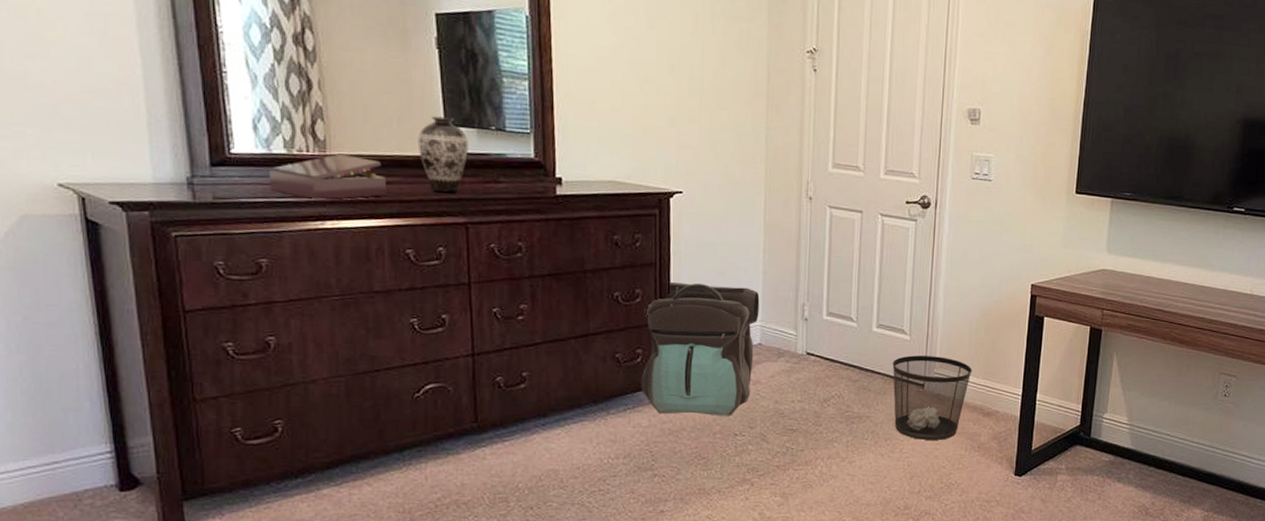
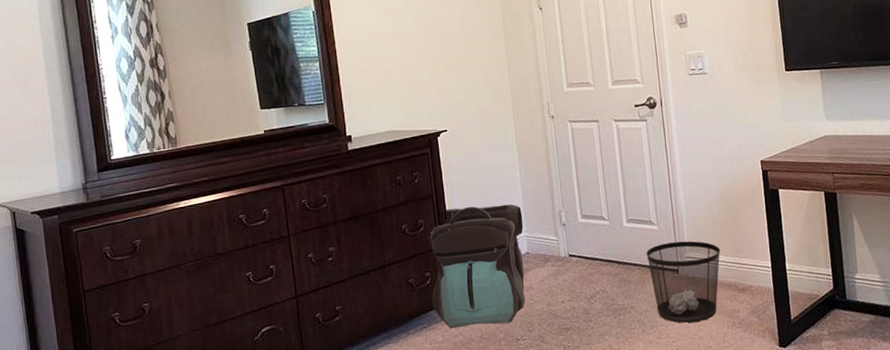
jewelry box: present [268,153,387,200] -> none [137,146,223,186]
decorative vase: present [417,116,468,194] -> none [241,102,279,165]

